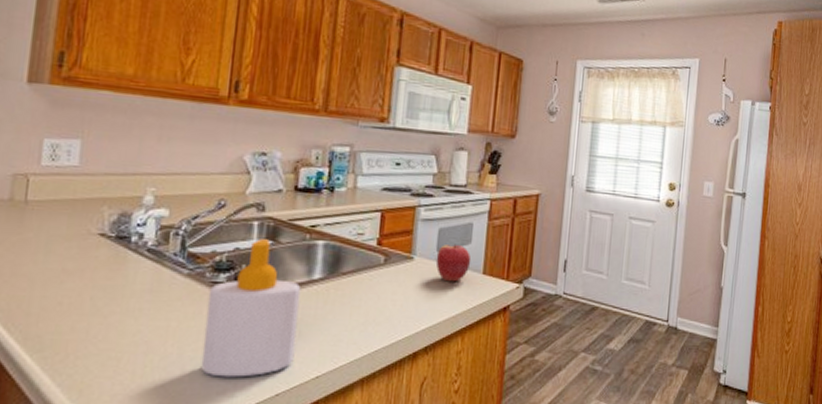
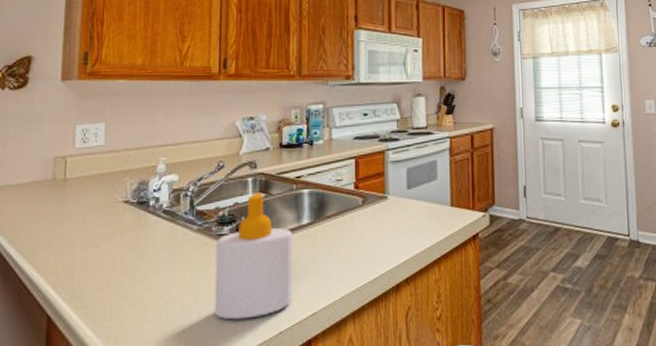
apple: present [435,244,472,282] -> none [407,181,439,216]

